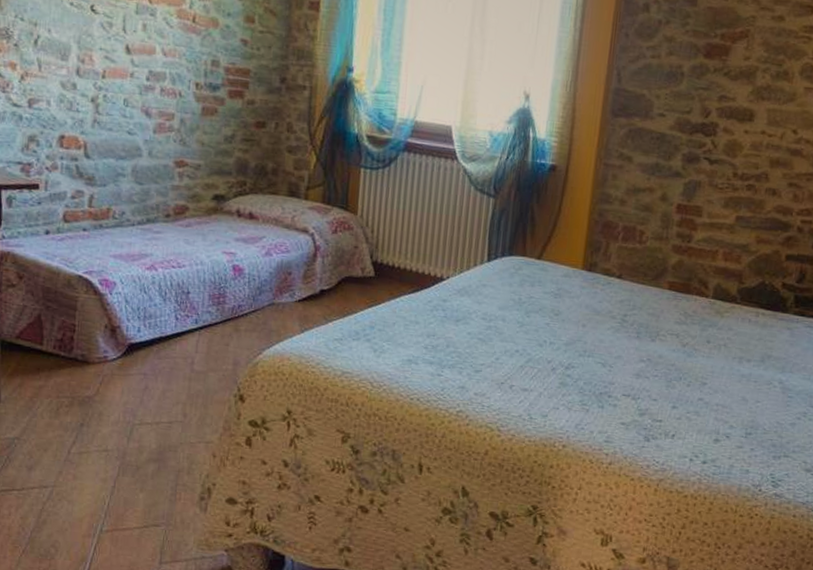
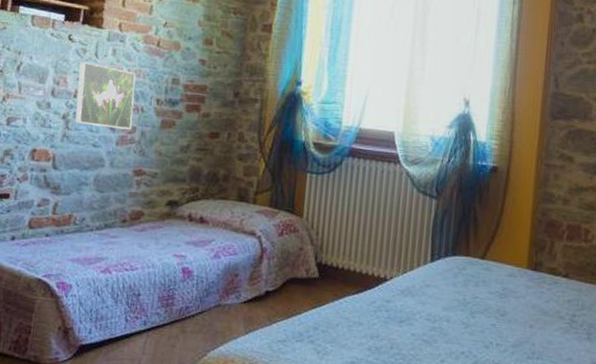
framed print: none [105,37,171,117] -> present [75,61,136,130]

